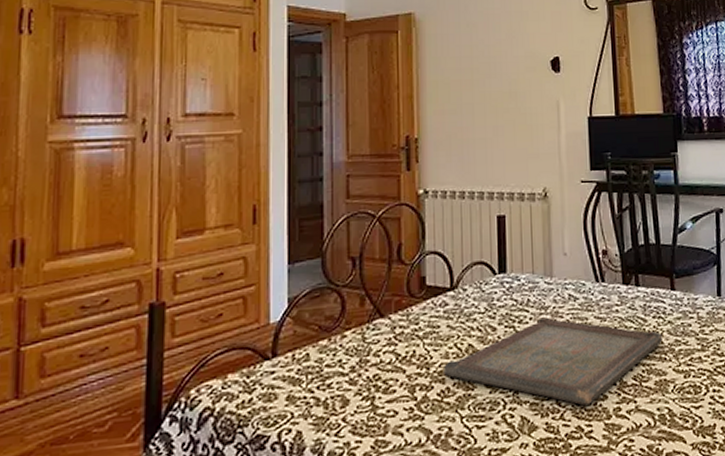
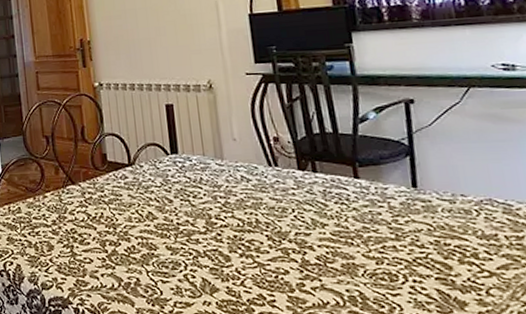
serving tray: present [442,317,663,406] -> none [127,194,348,277]

